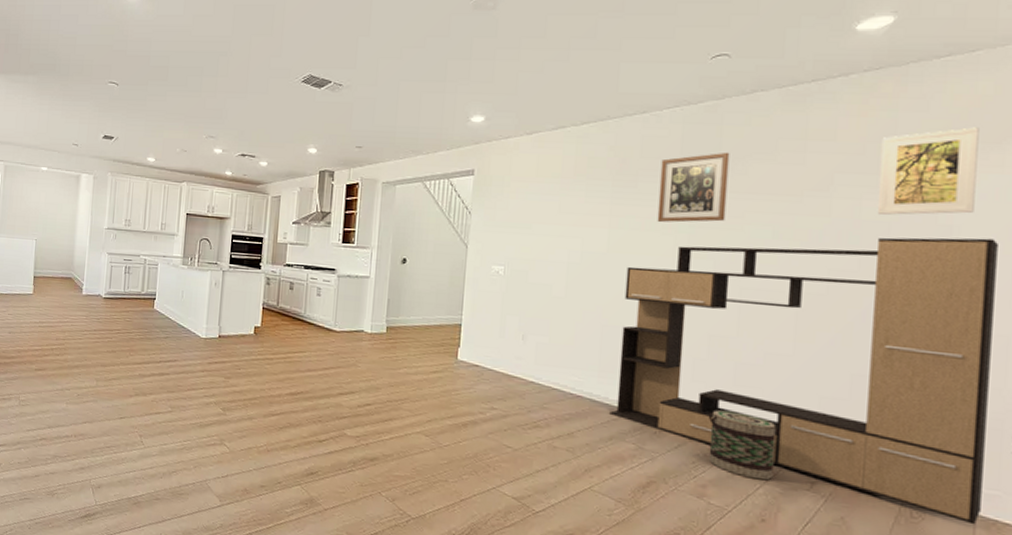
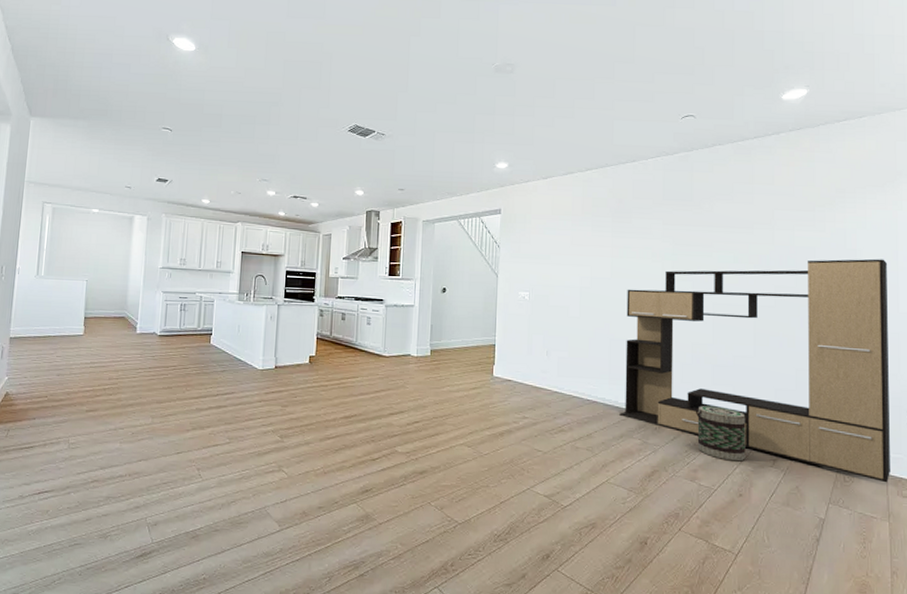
wall art: present [657,152,730,223] -> none [648,193,699,252]
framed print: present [877,127,979,215] -> none [805,174,870,242]

